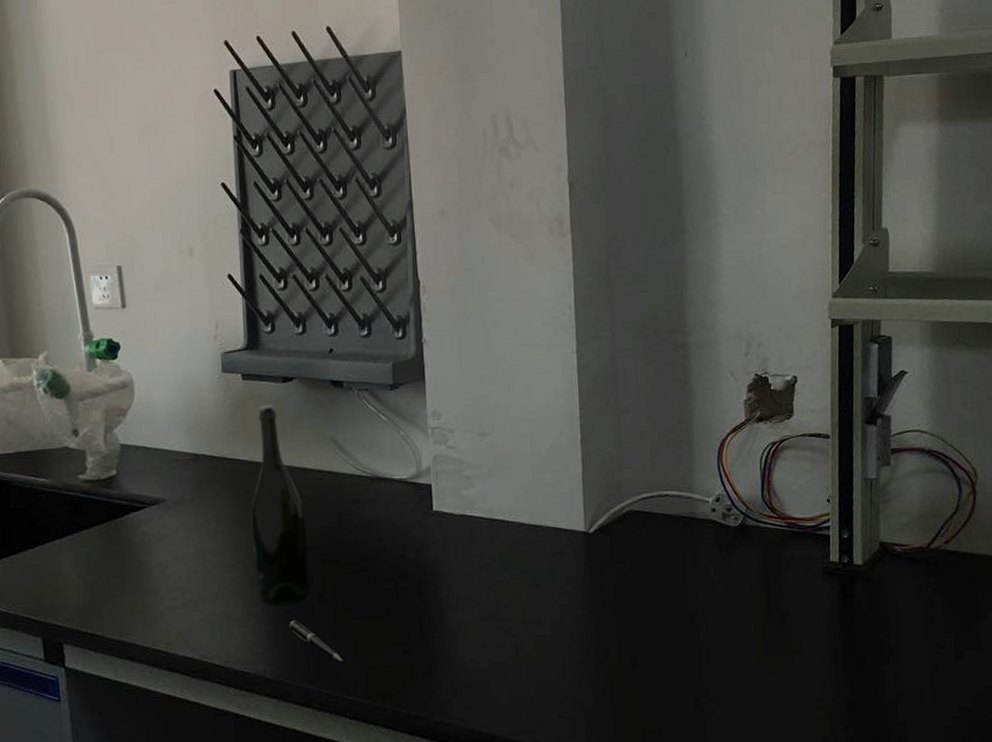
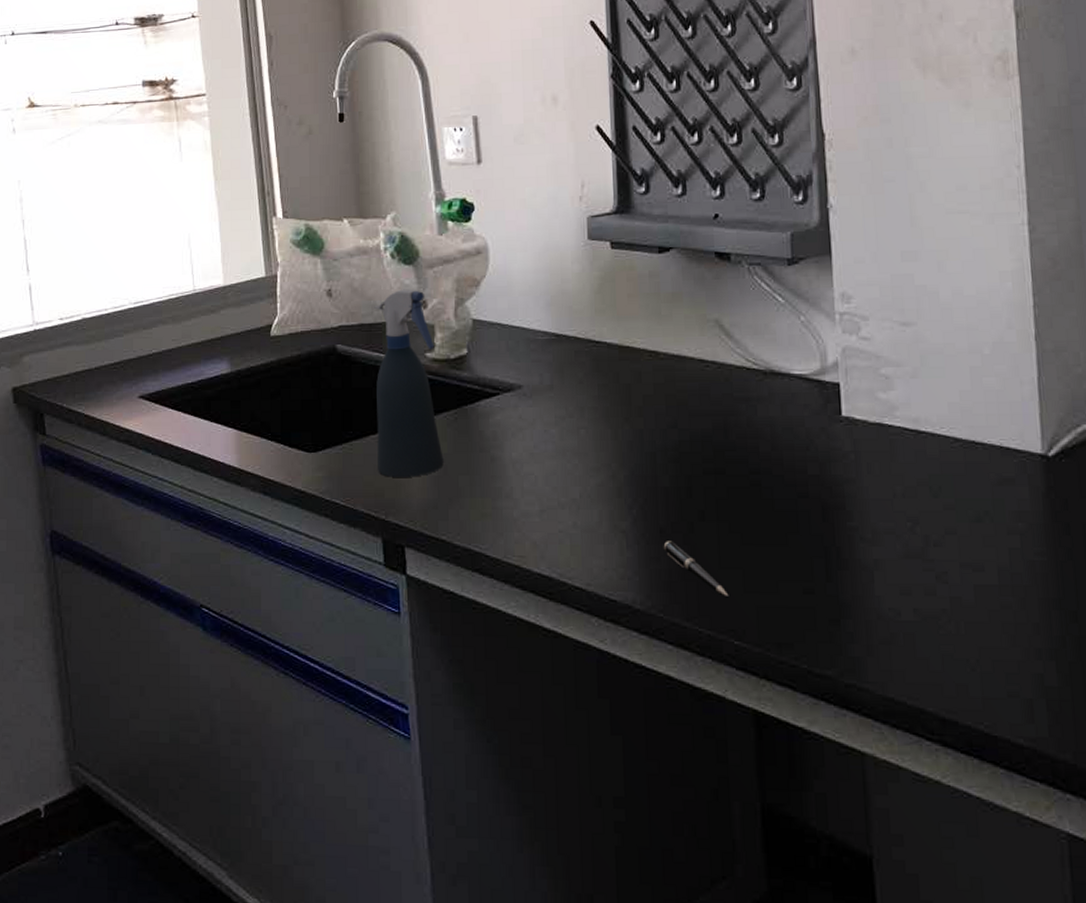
spray bottle: none [29,419,97,585] -> present [374,289,444,477]
bottle: present [250,404,310,606] -> none [618,279,689,522]

